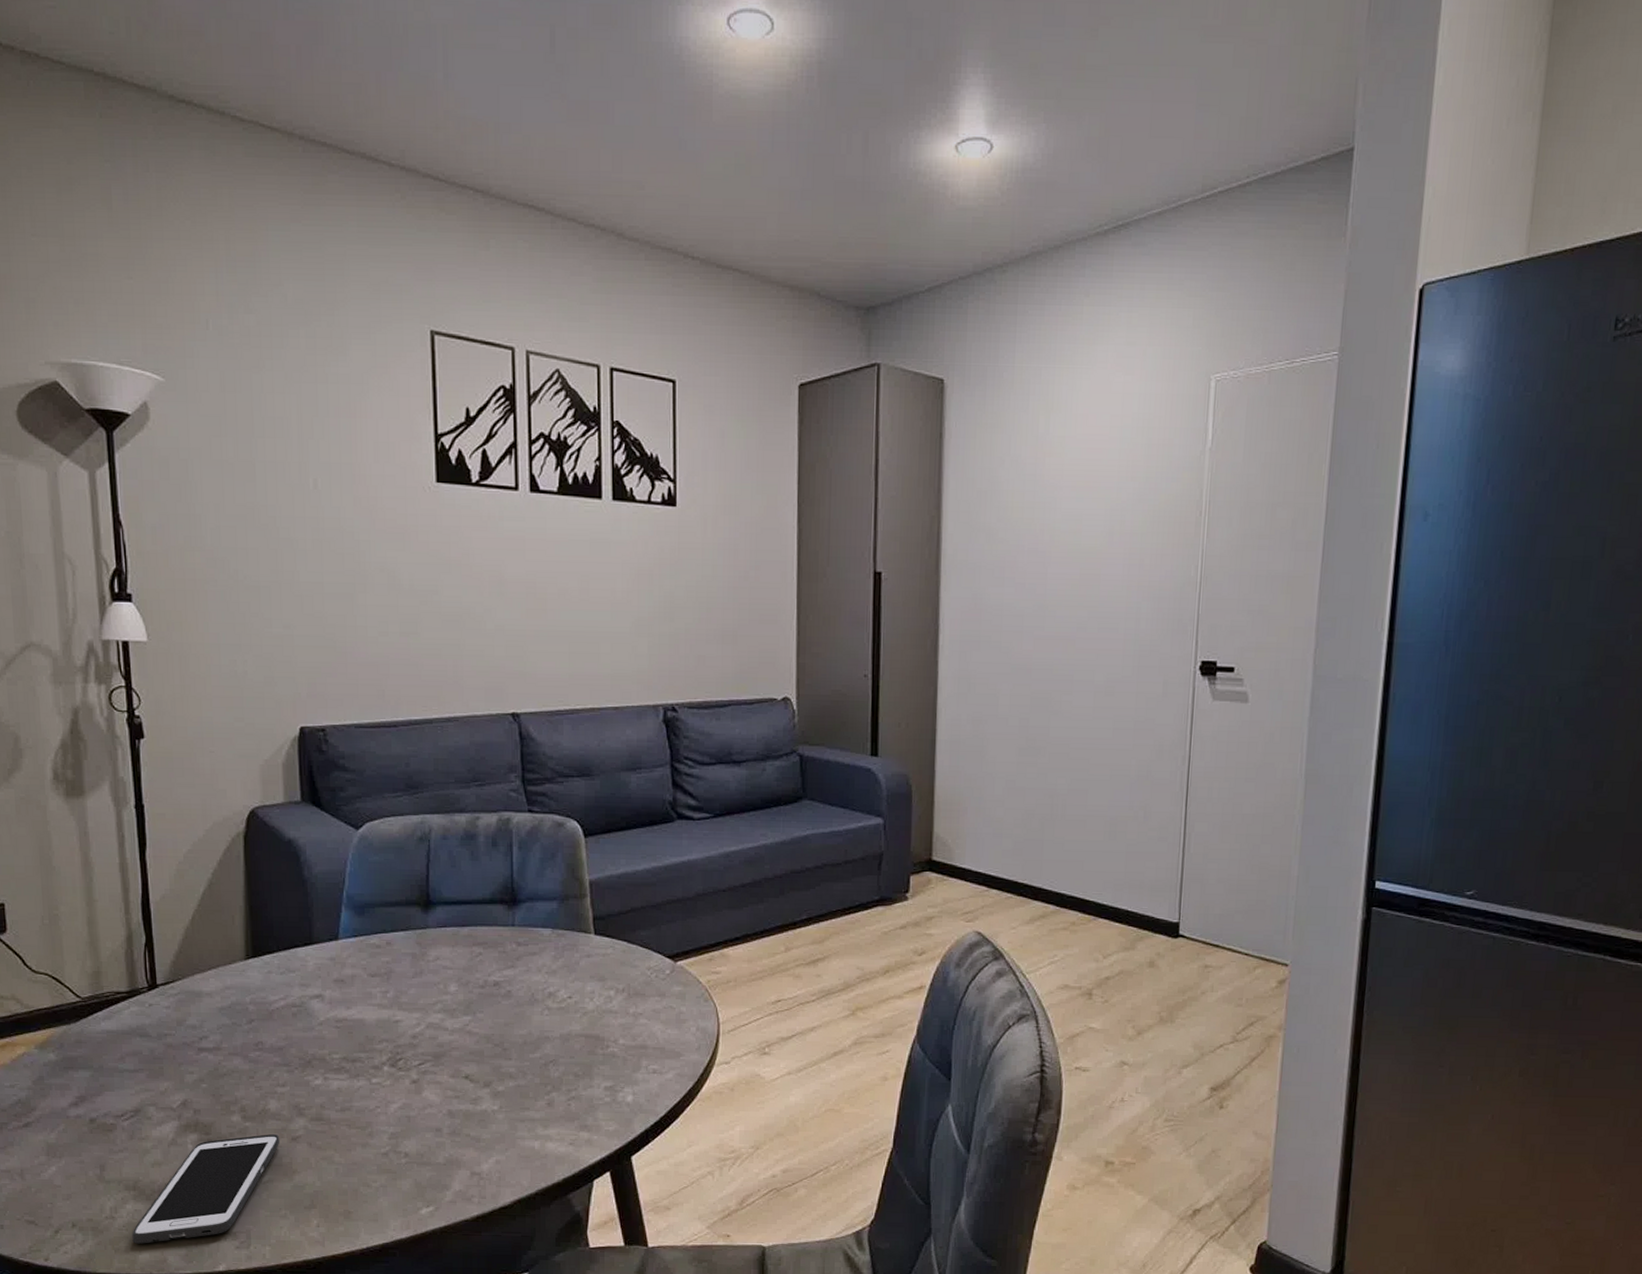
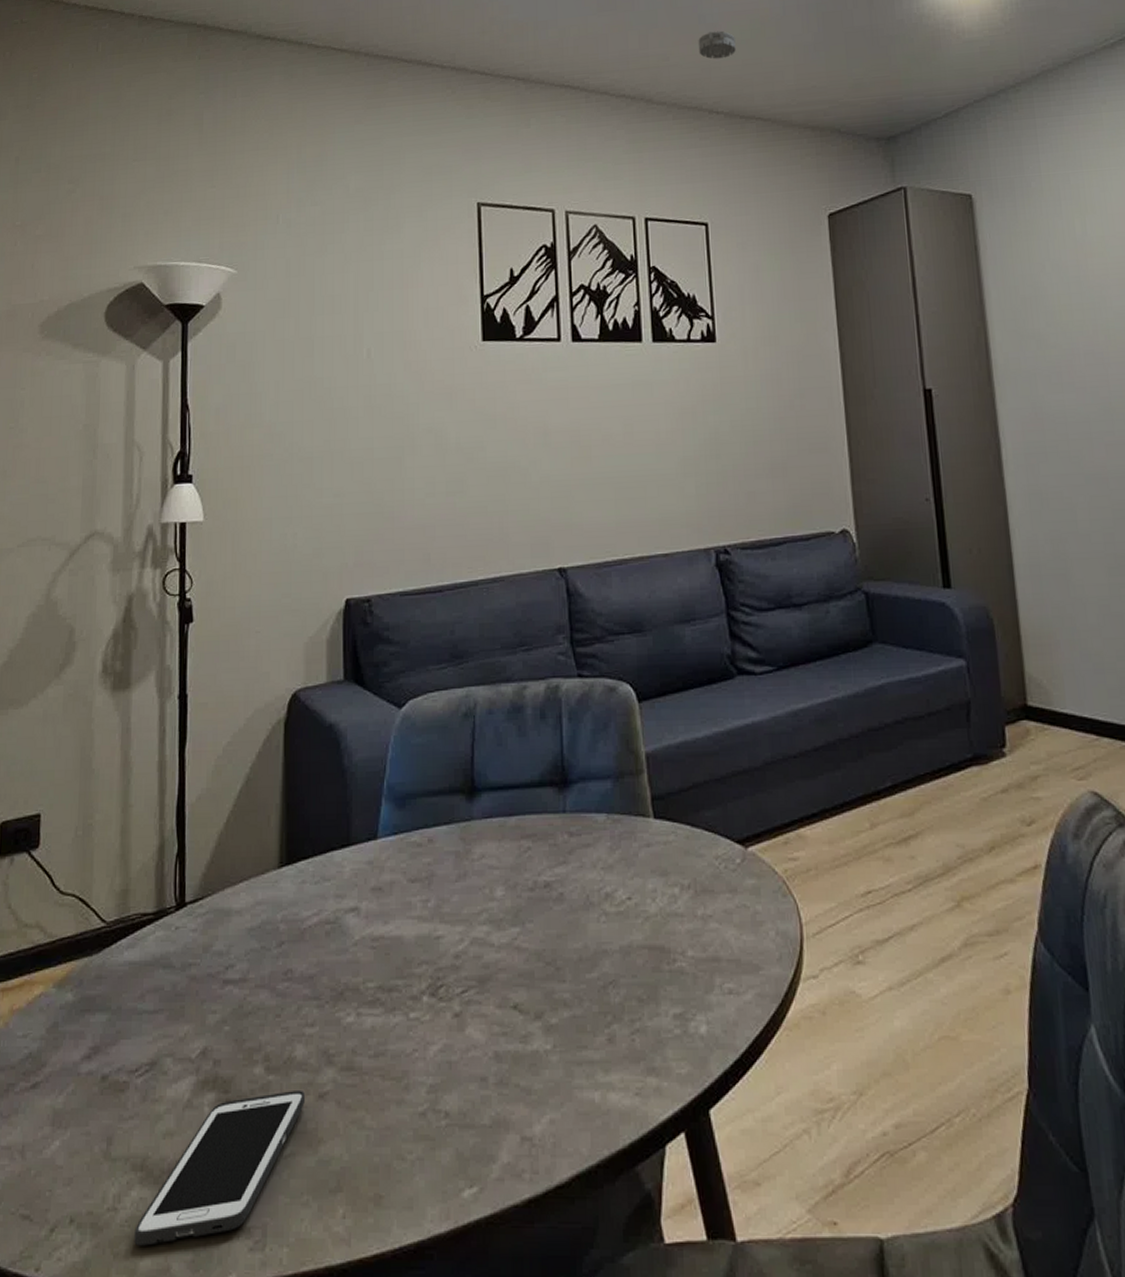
smoke detector: none [677,161,717,195] -> present [698,30,736,59]

